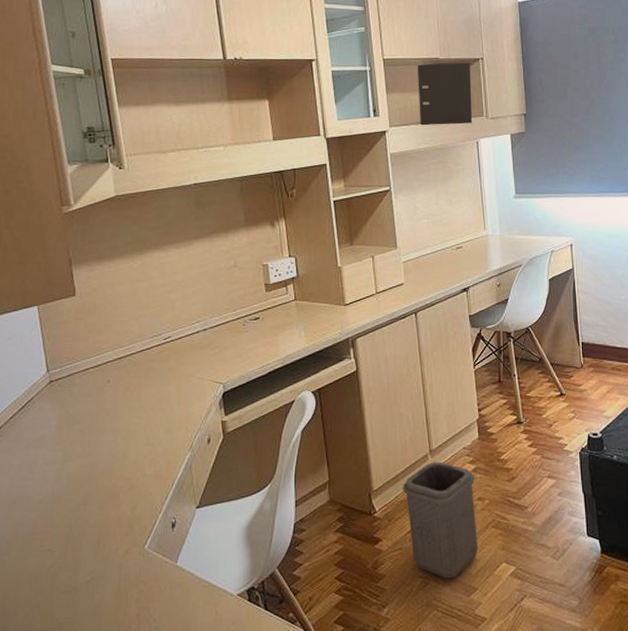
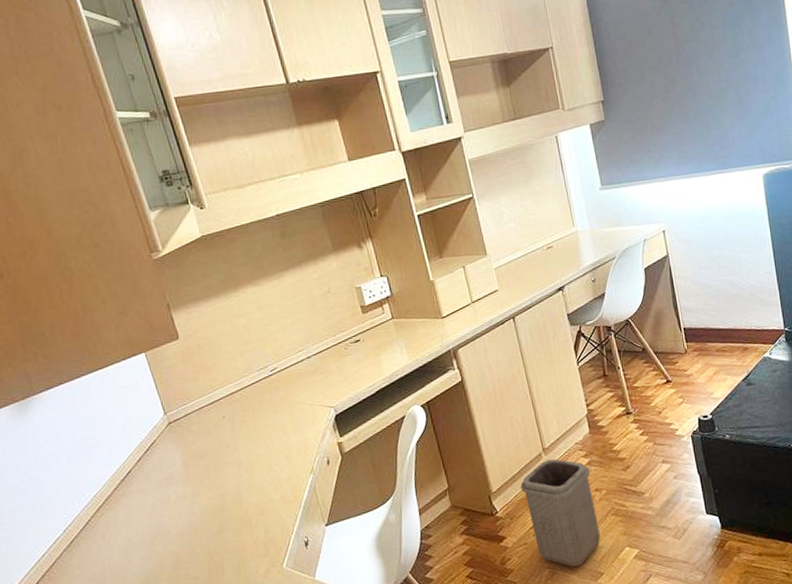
binder: present [417,62,472,126] -> none [484,54,548,127]

